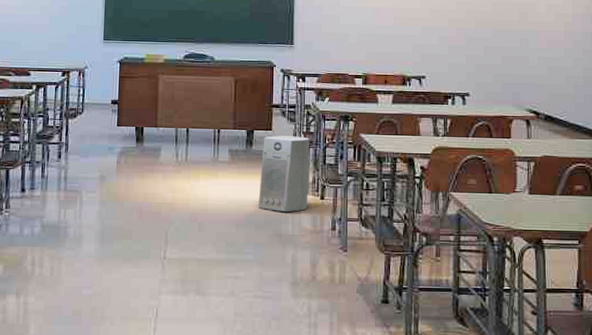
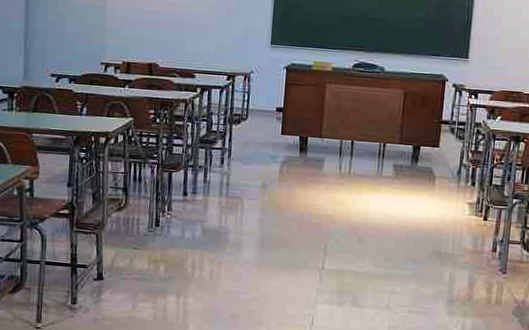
air purifier: present [258,135,310,212] -> none [419,153,477,231]

